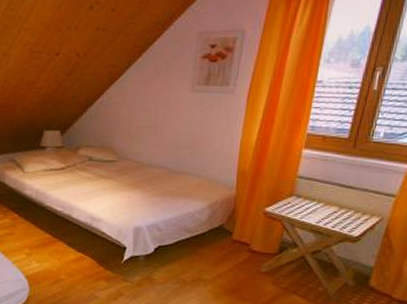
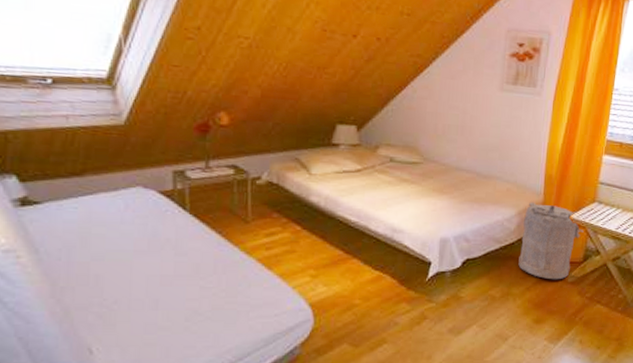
laundry hamper: none [209,195,280,270] -> present [518,202,584,280]

